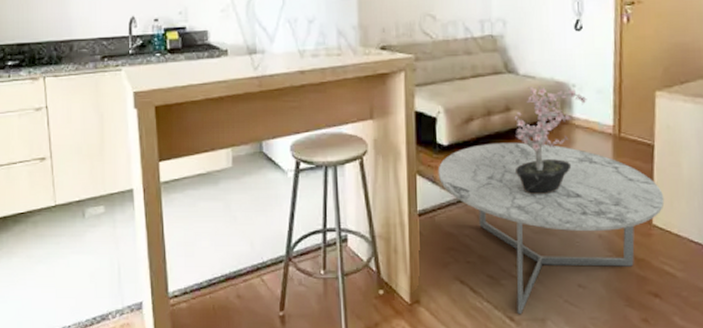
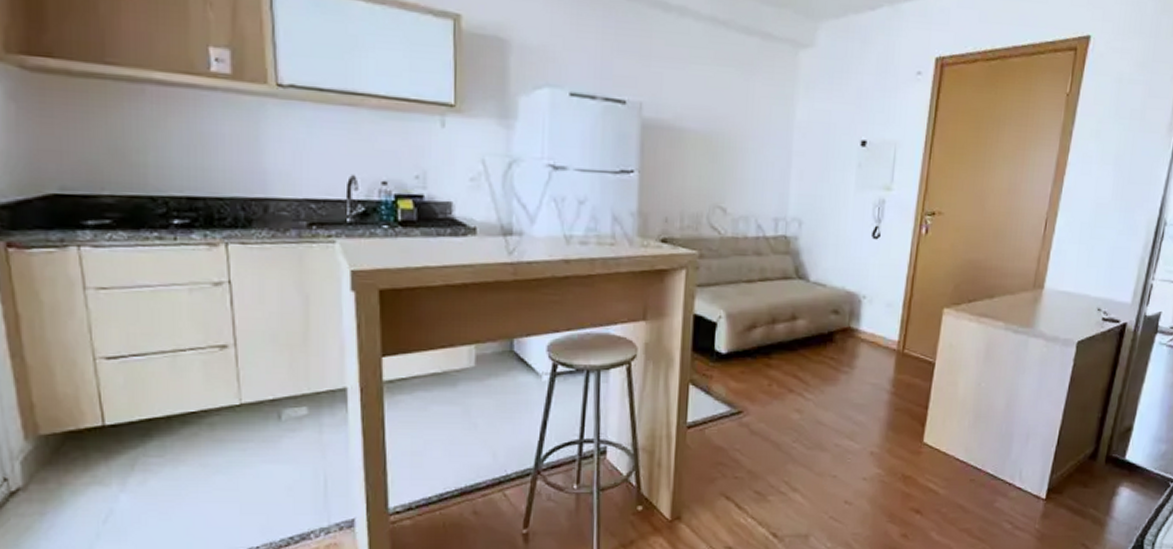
coffee table: present [438,142,665,315] -> none [712,353,938,531]
potted plant: present [514,86,587,195] -> none [795,294,876,410]

